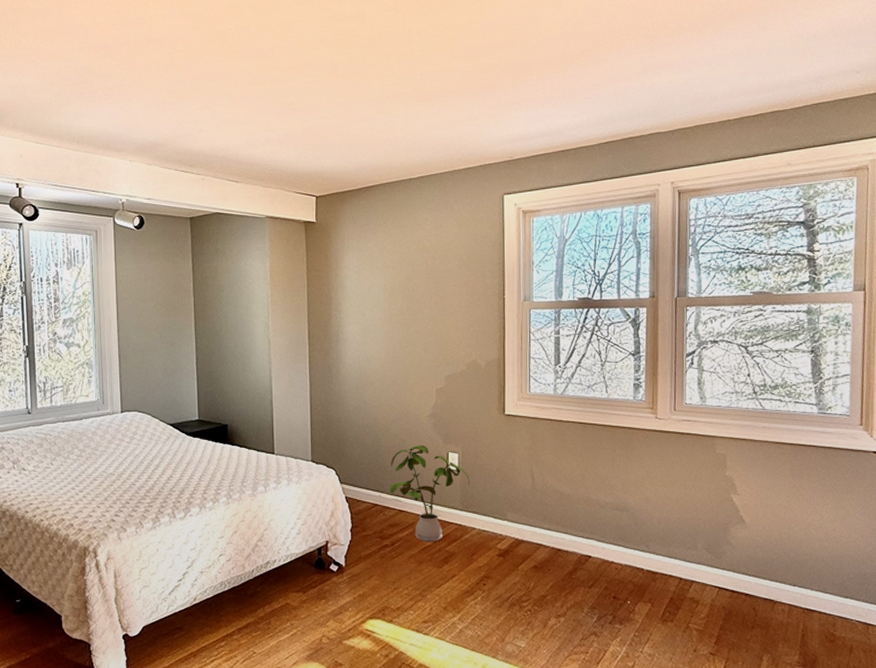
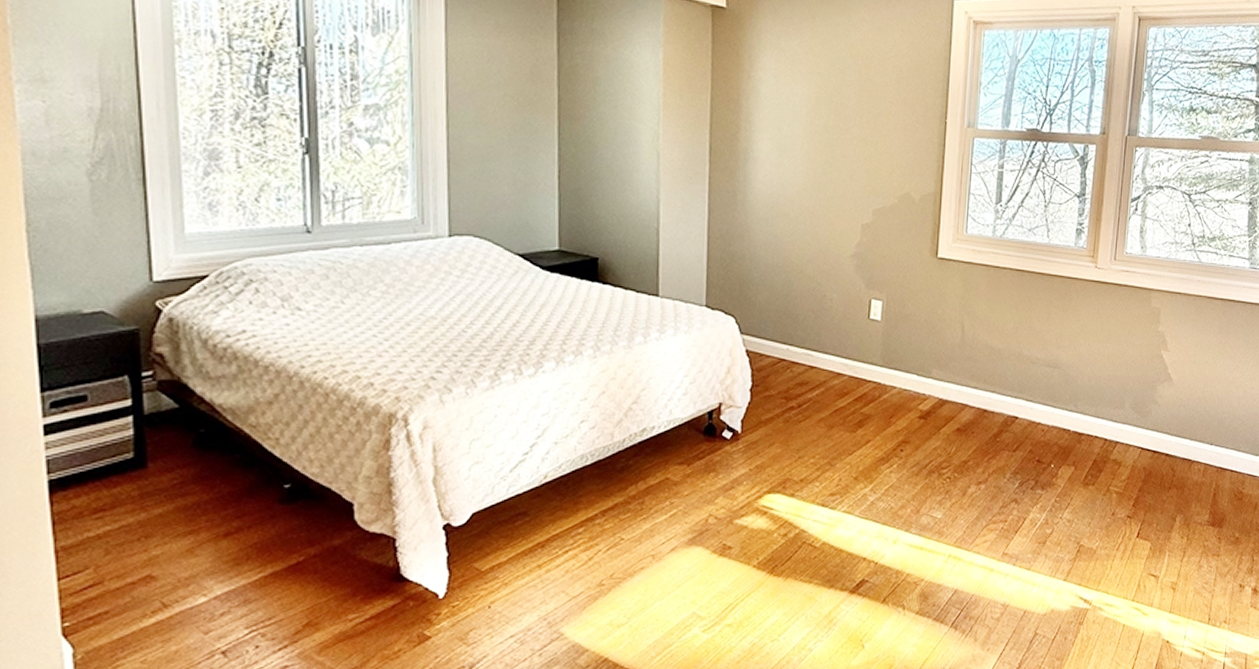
house plant: present [390,445,471,543] -> none [800,290,894,404]

